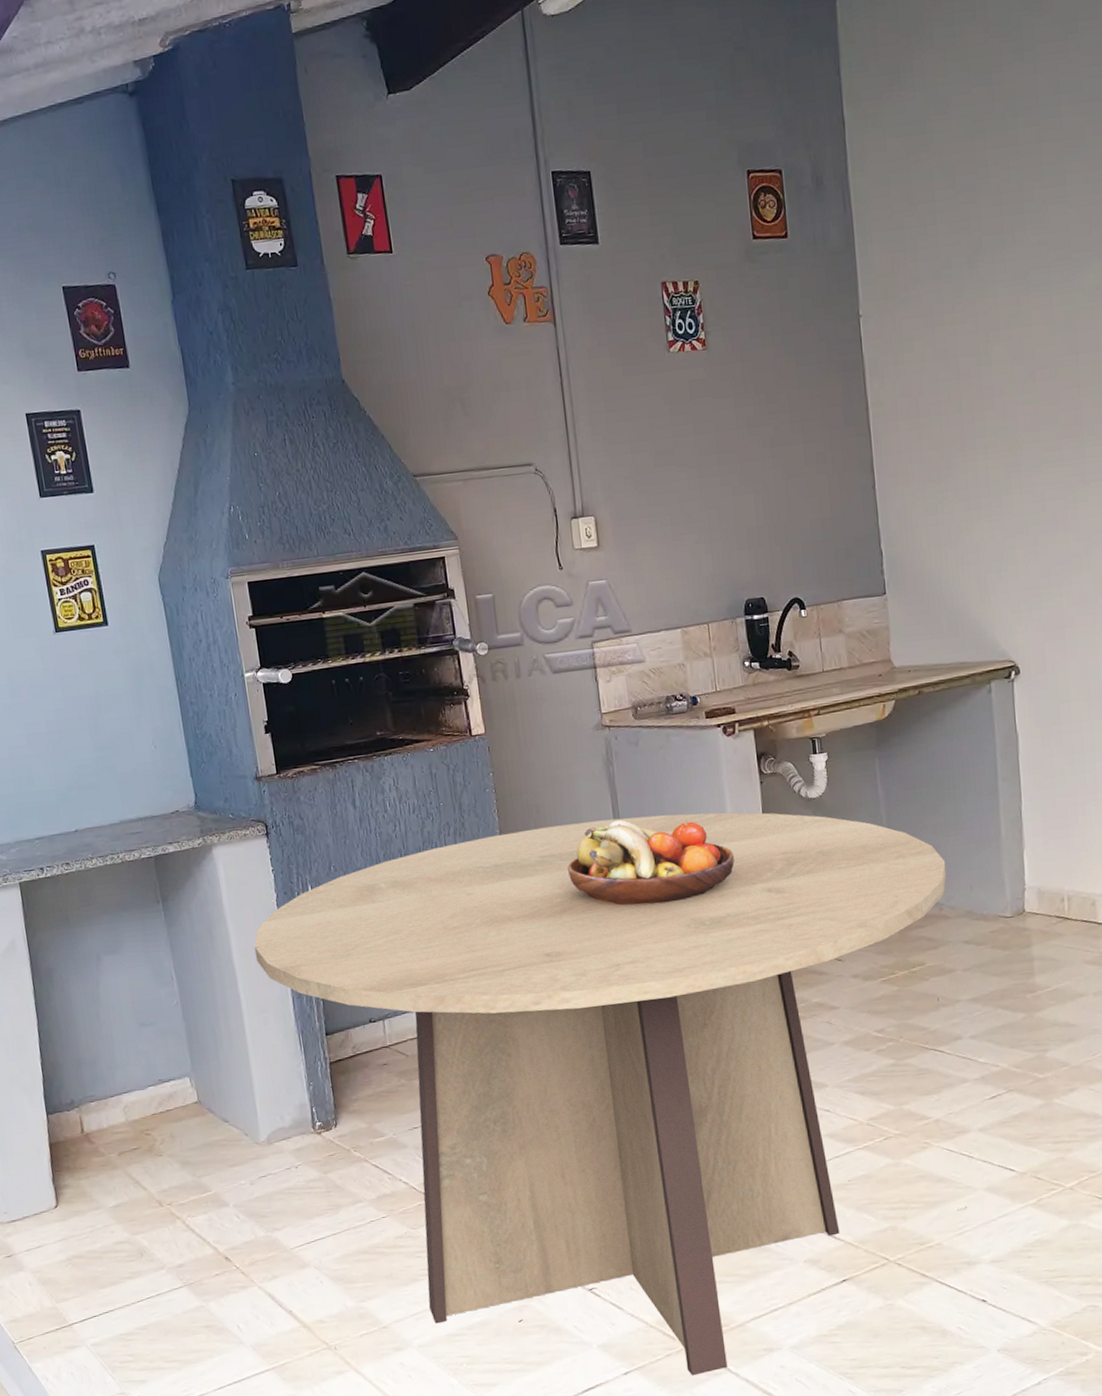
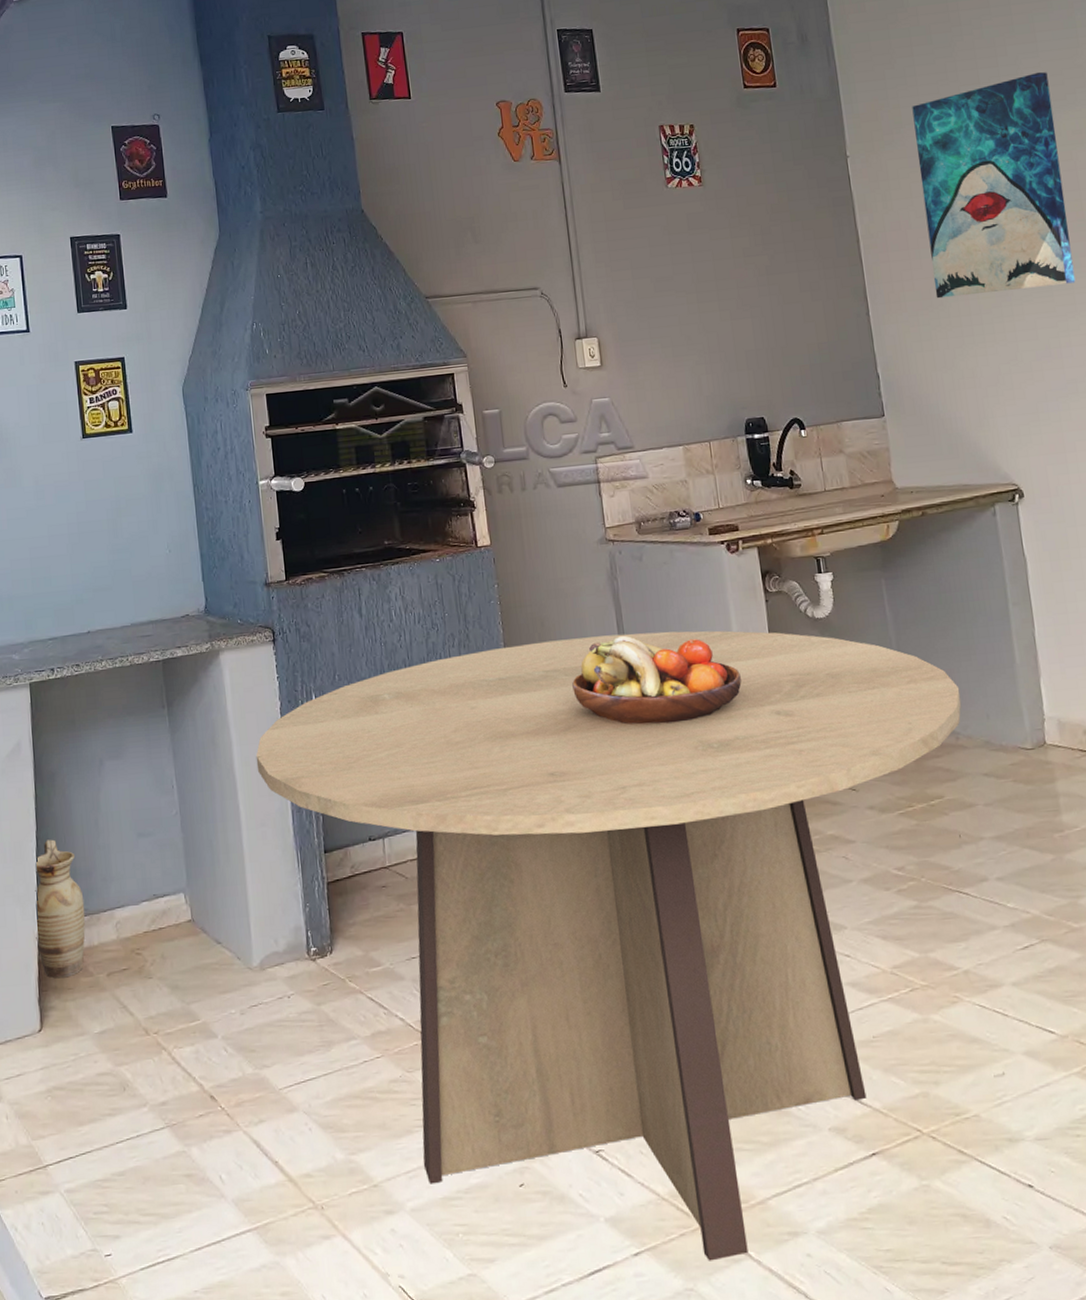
ceramic jug: none [39,1032,95,1160] -> present [35,839,86,979]
wall art: none [930,219,1087,470] -> present [912,71,1076,299]

